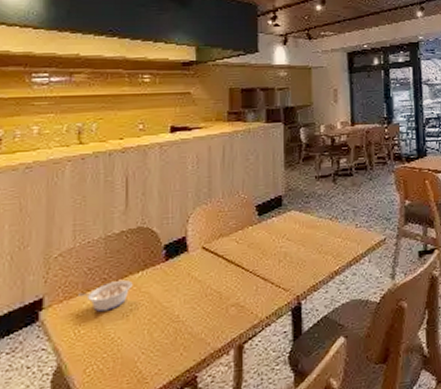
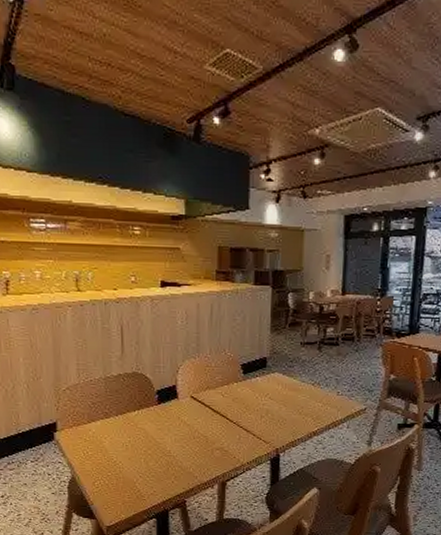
legume: present [78,280,133,312] -> none [85,416,130,439]

